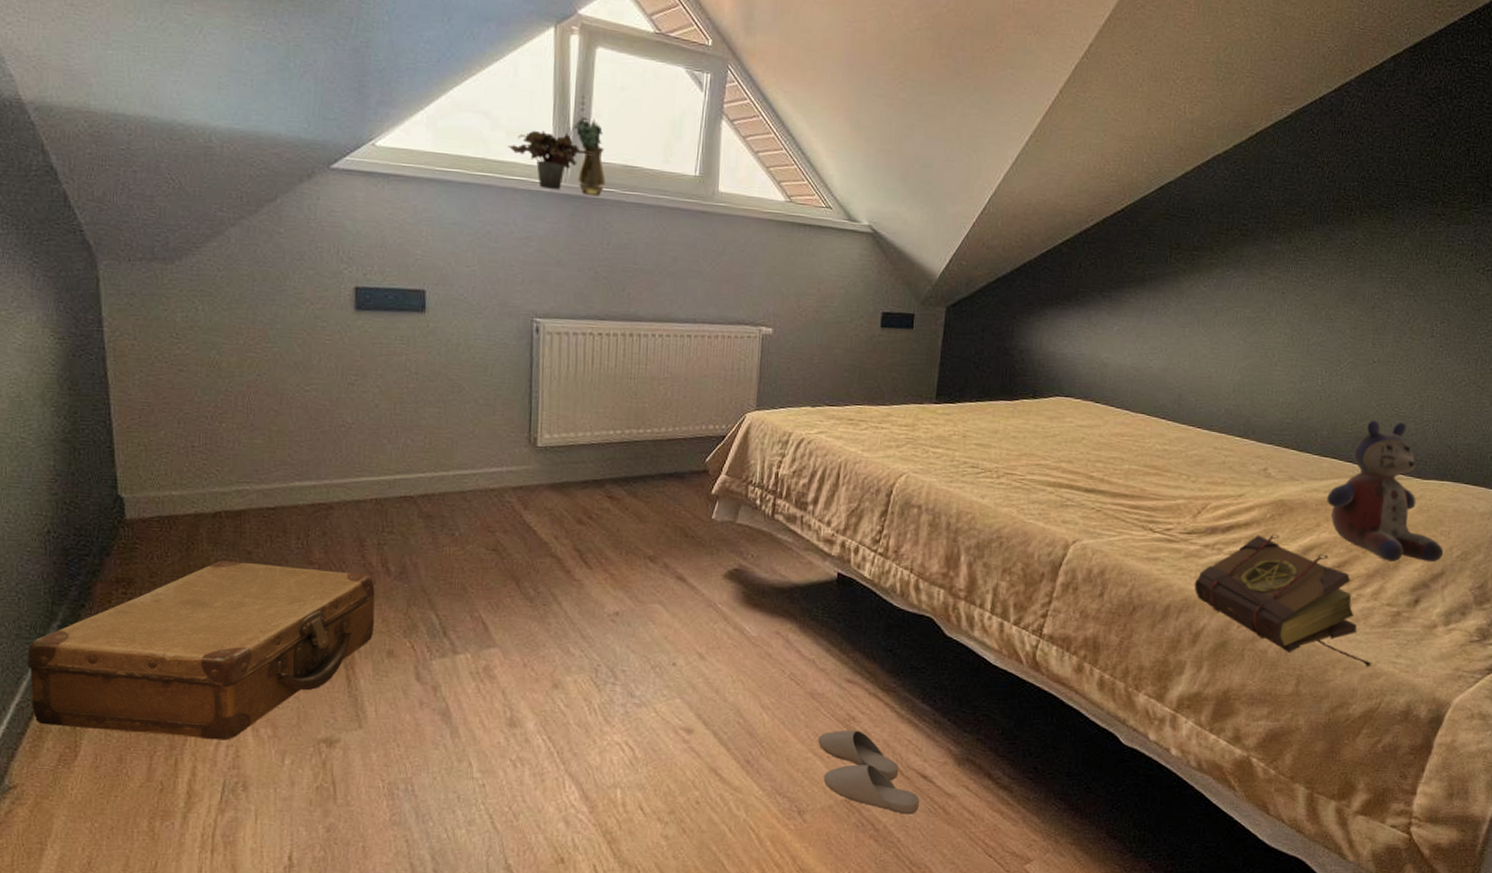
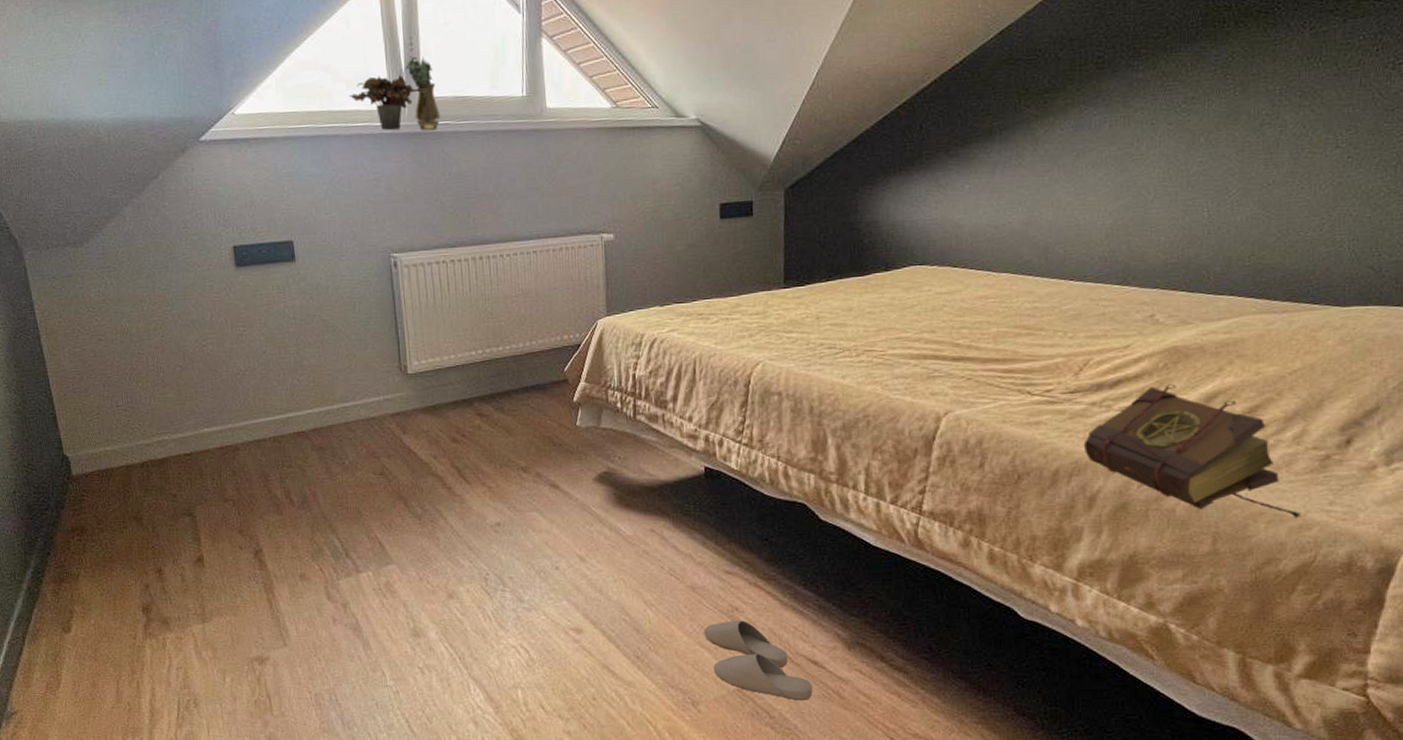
suitcase: present [28,560,375,740] -> none [11,504,286,664]
stuffed bear: present [1327,420,1443,563] -> none [1228,246,1375,401]

